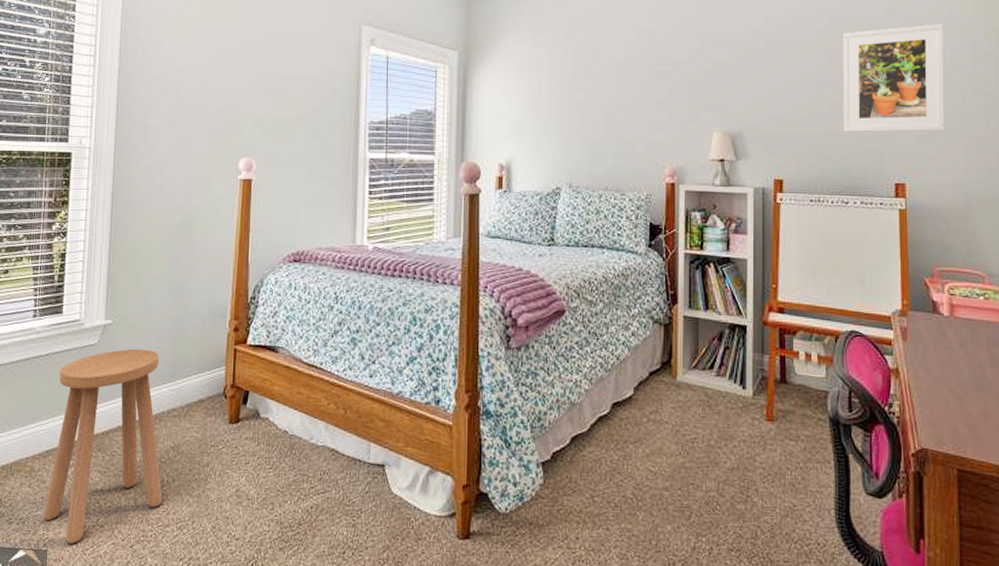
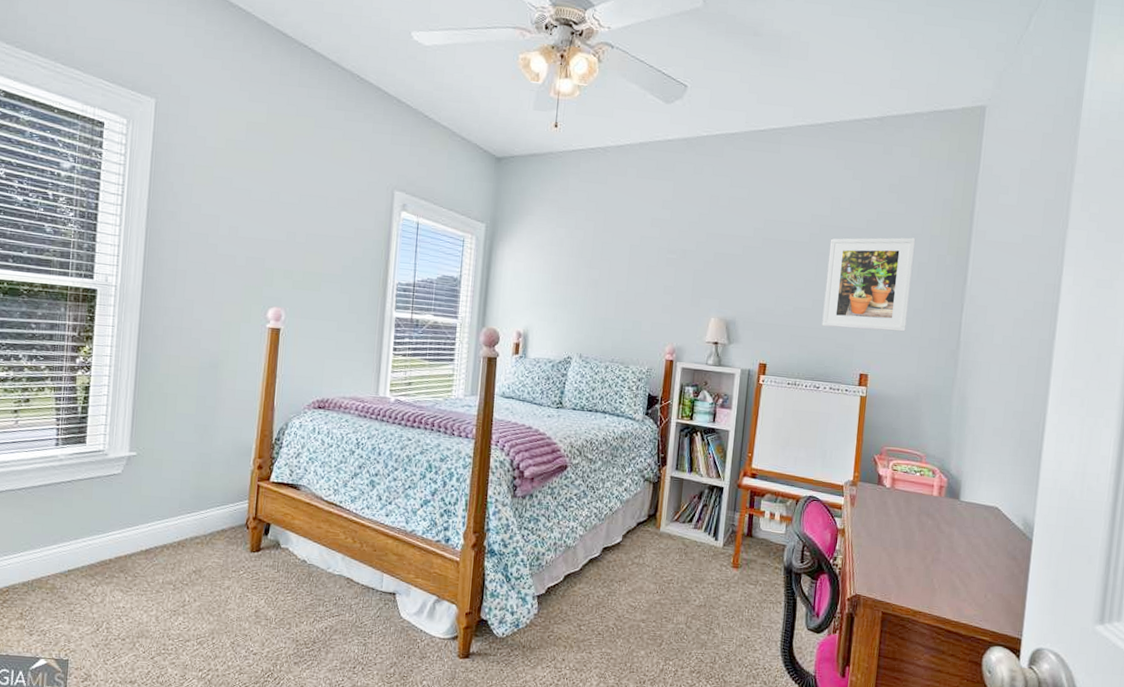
stool: present [43,348,163,544] -> none [65,480,184,655]

